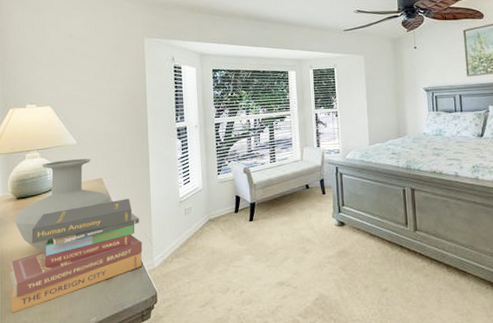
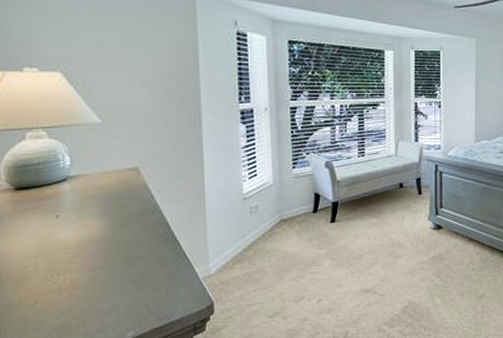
books: present [10,198,143,314] -> none [9,193,195,330]
vase: present [15,158,112,253] -> none [14,141,152,257]

